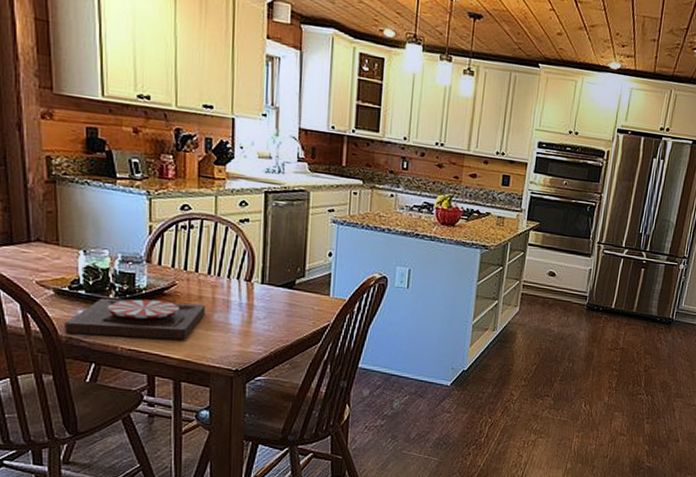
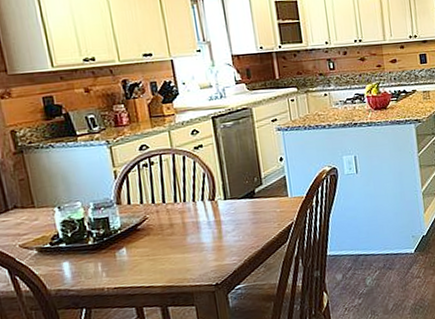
plate: present [64,297,205,340] -> none [51,231,178,287]

